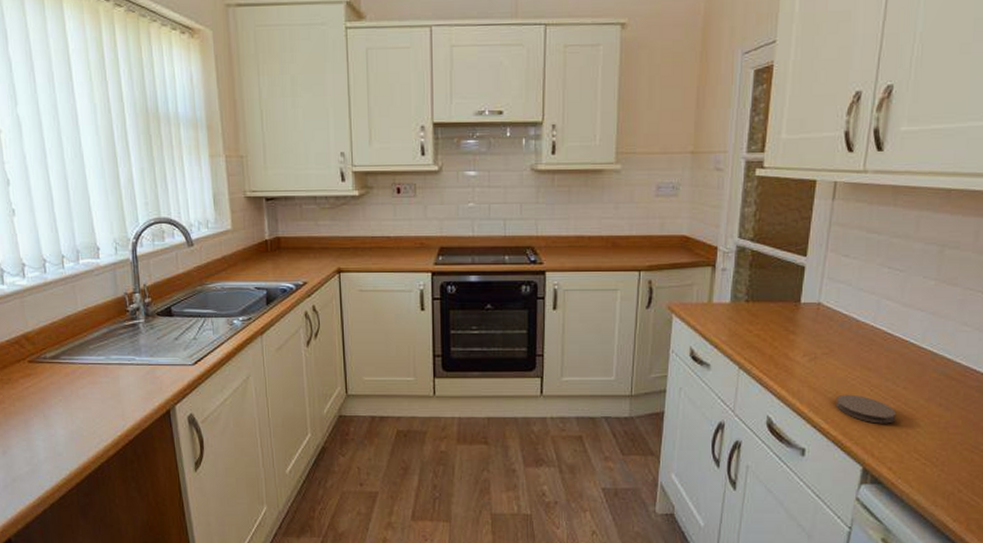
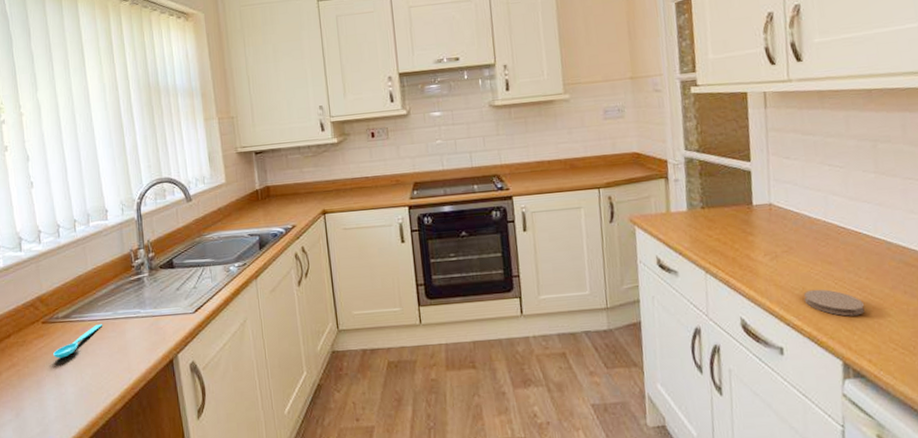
spoon: none [41,368,95,400] -> present [53,324,103,359]

